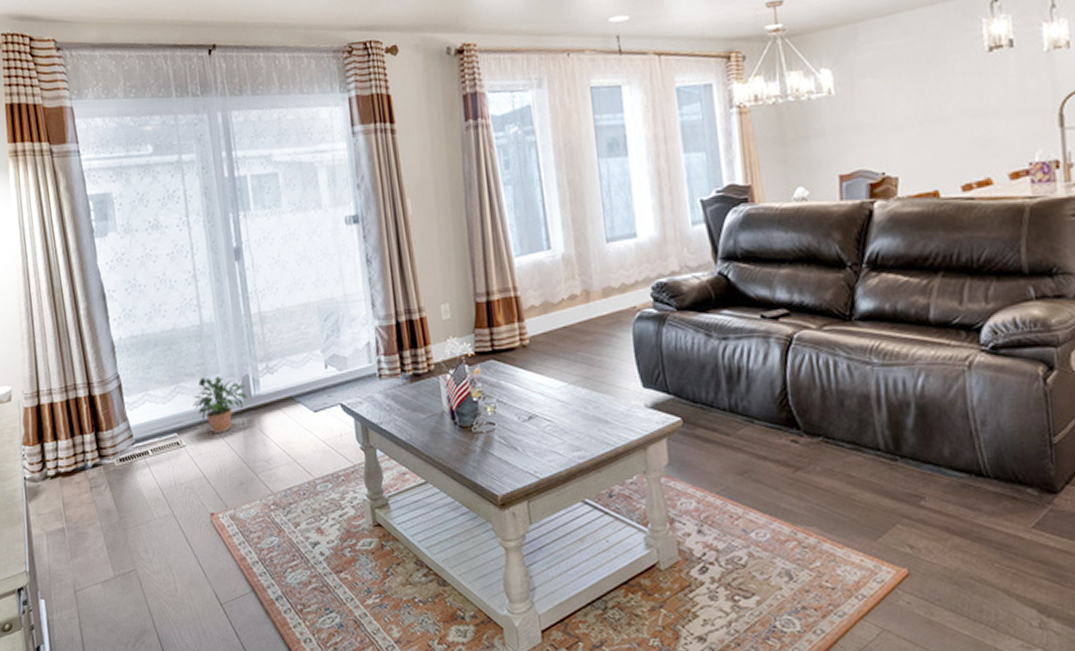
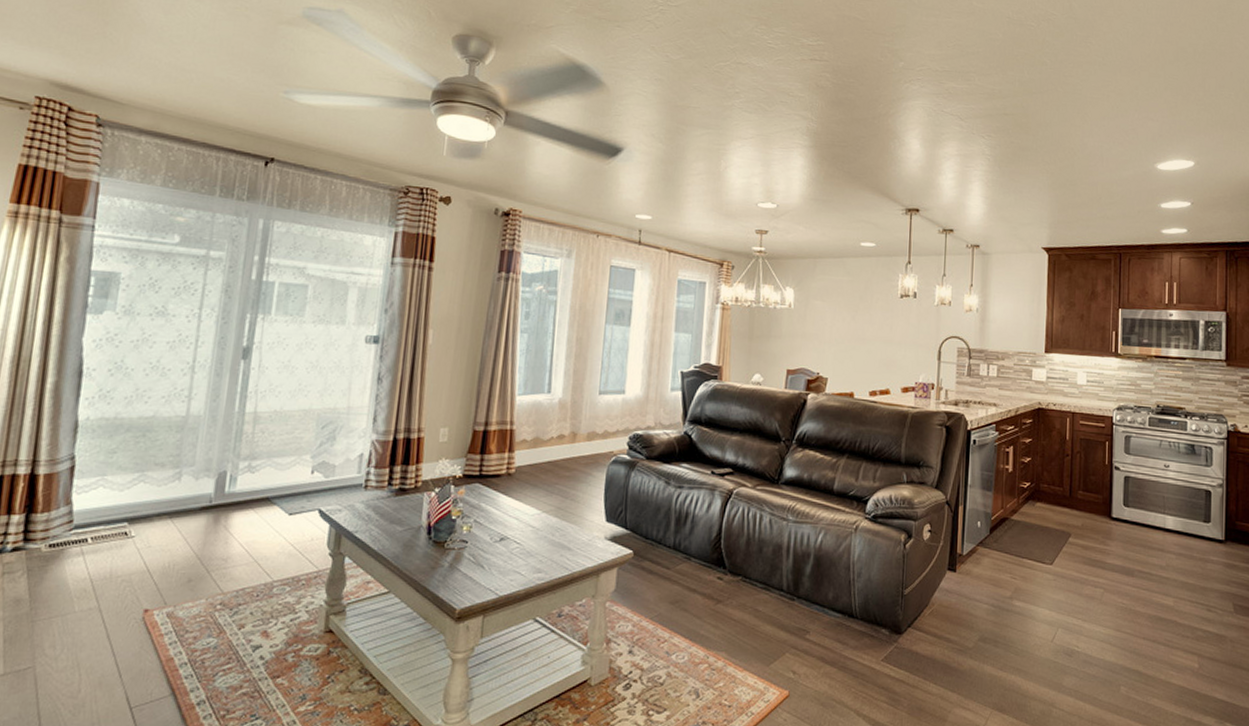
potted plant: present [193,376,248,433] -> none [155,468,221,527]

